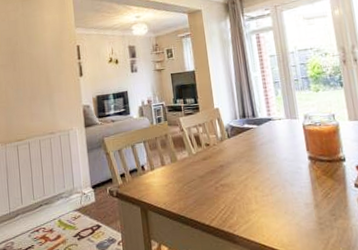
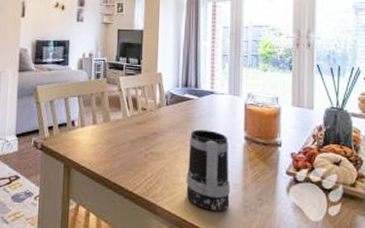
mug: none [255,155,305,233] -> present [186,129,230,211]

